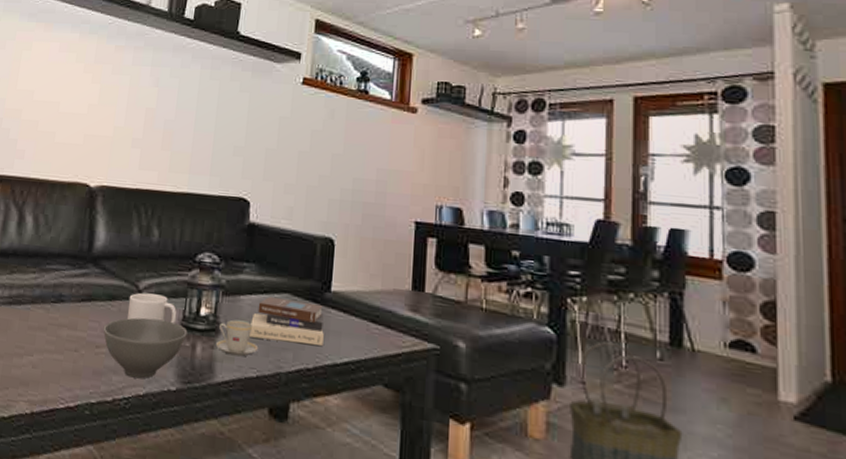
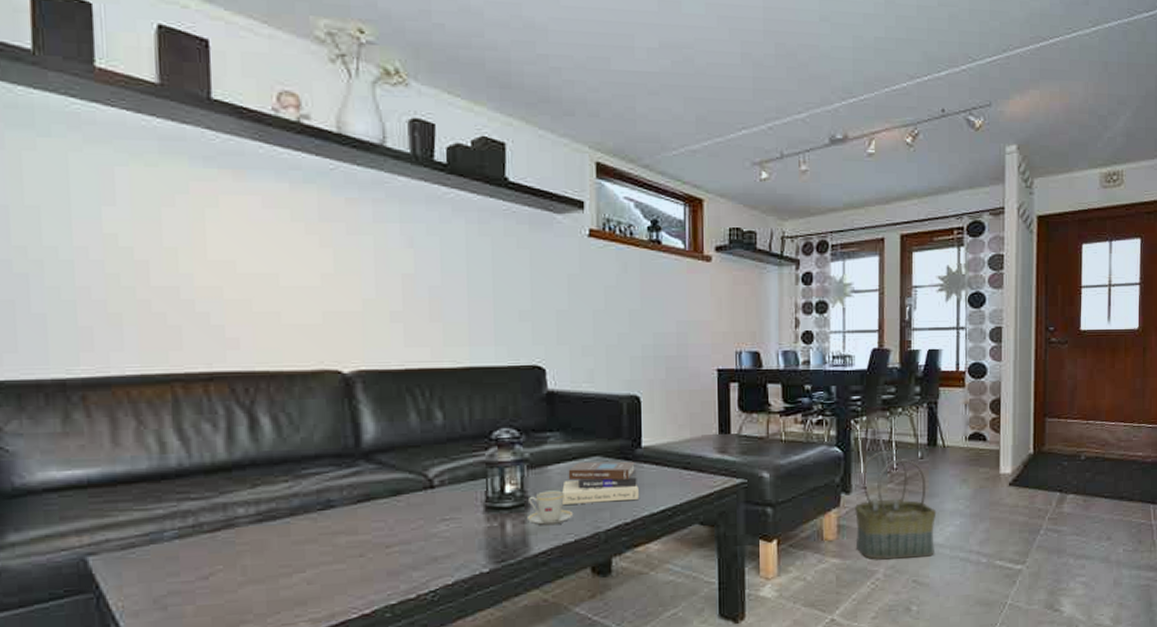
bowl: present [103,317,188,379] -> none [391,505,494,570]
mug: present [126,292,178,325] -> none [417,480,479,512]

